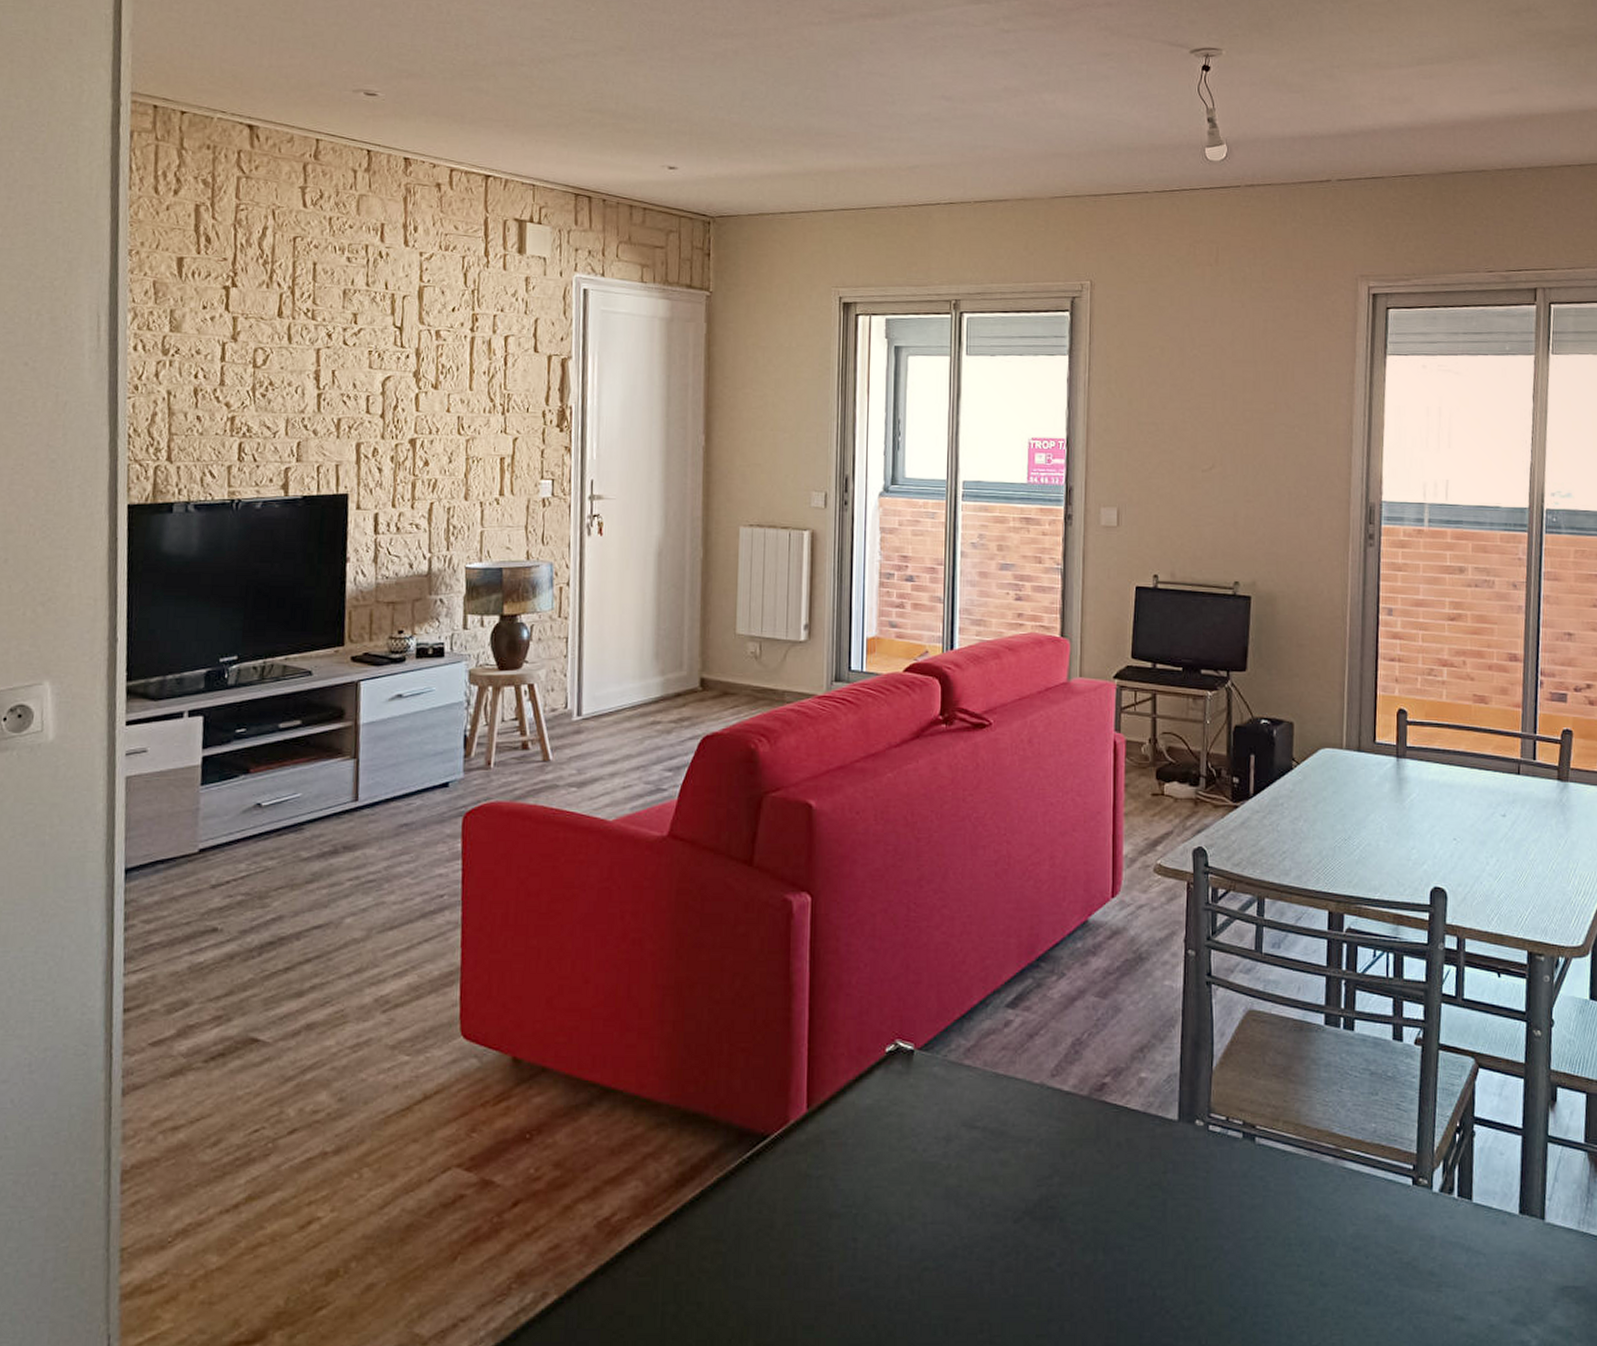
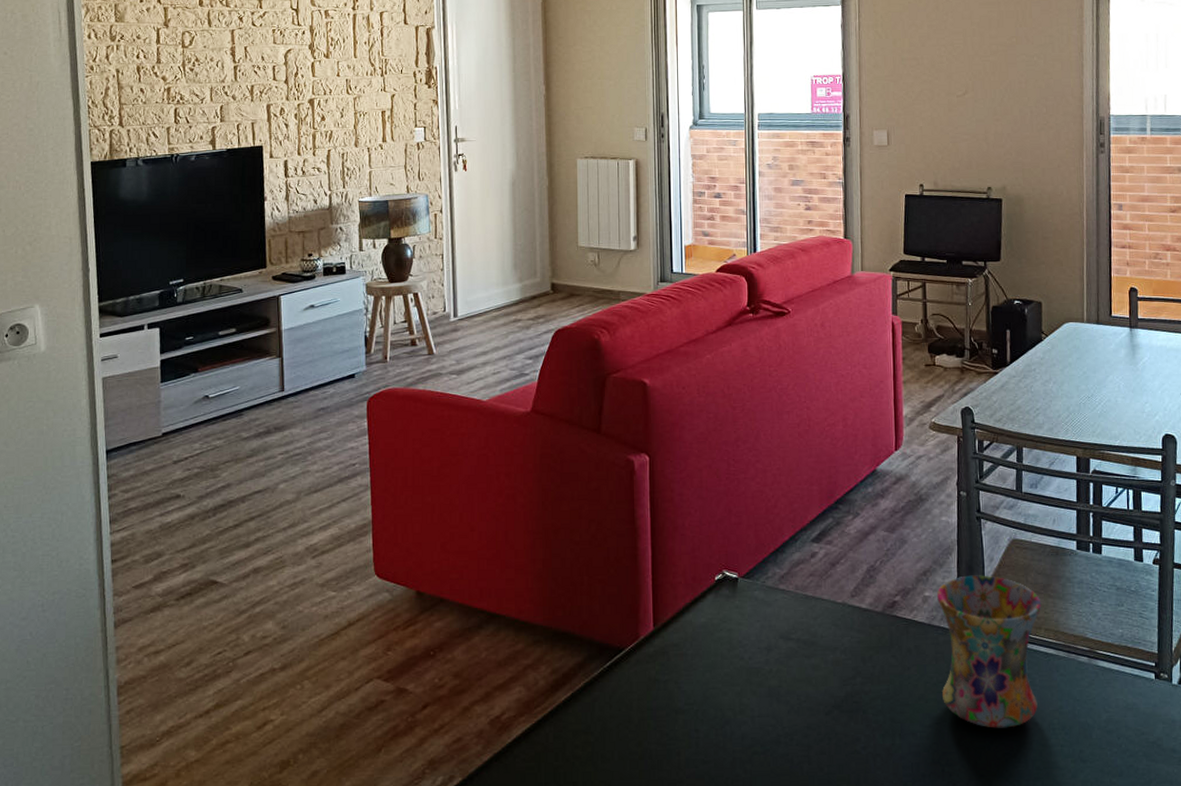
mug: none [1156,1053,1281,1243] -> present [937,575,1042,728]

